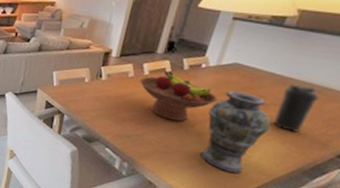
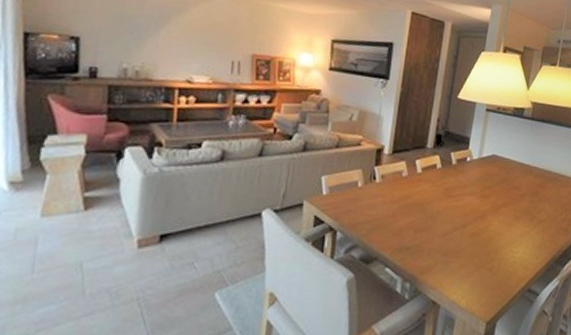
fruit bowl: present [140,70,218,122] -> none [414,167,483,223]
vase: present [200,91,272,173] -> none [475,184,528,273]
water bottle: present [272,83,319,133] -> none [528,172,556,221]

